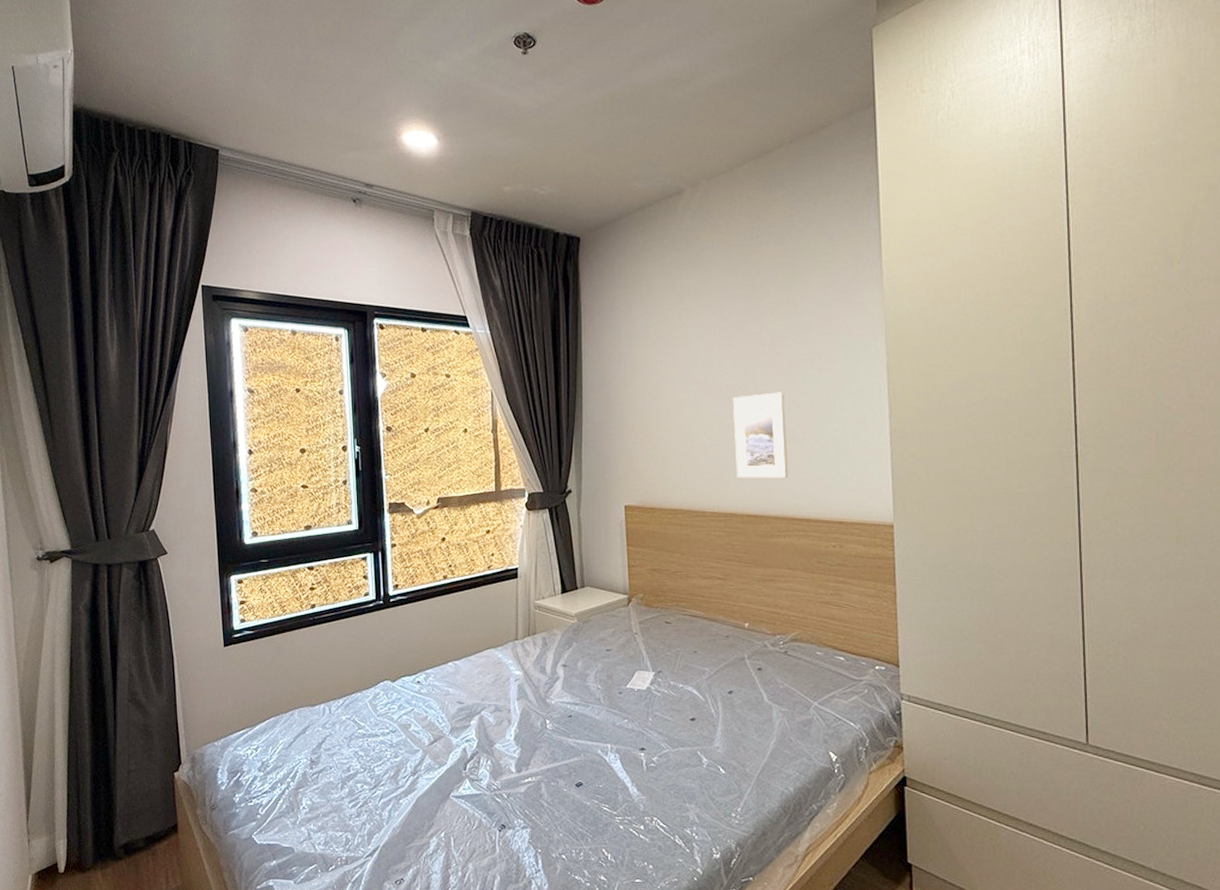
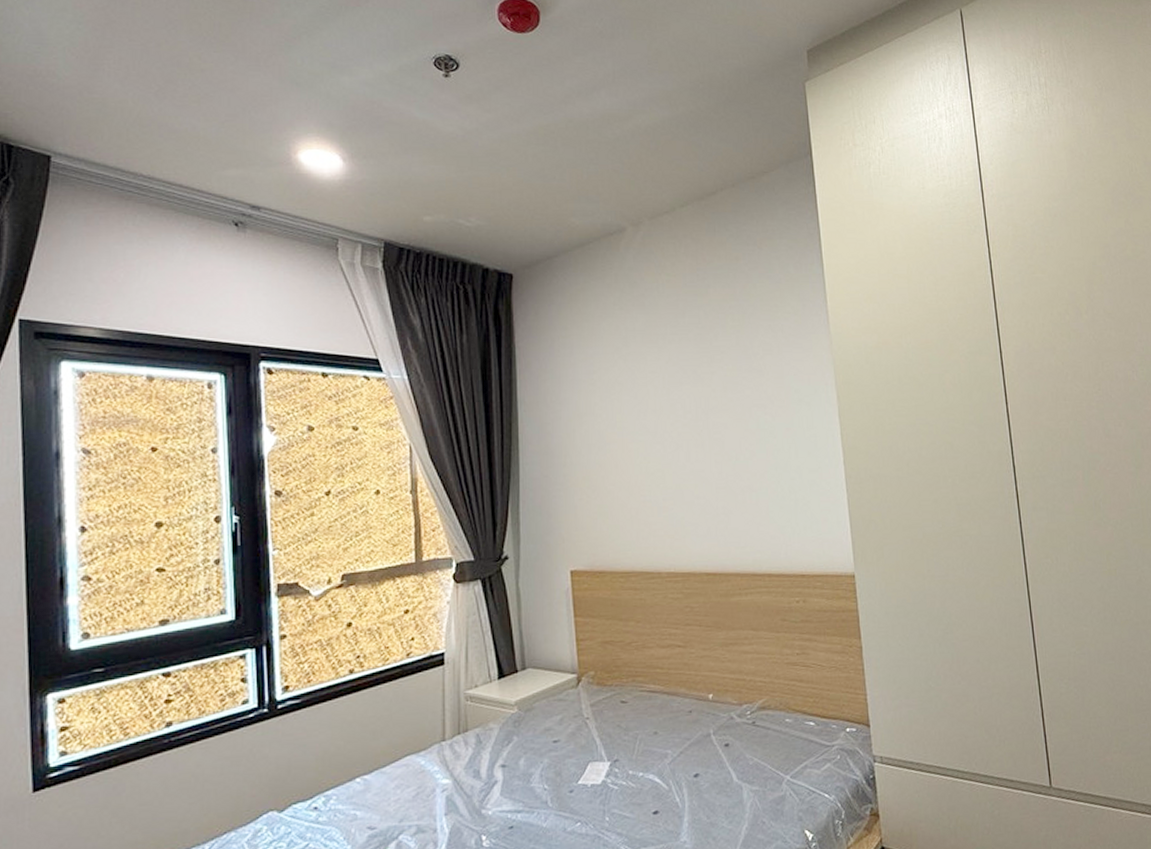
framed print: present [732,392,789,478] -> none [685,440,747,534]

